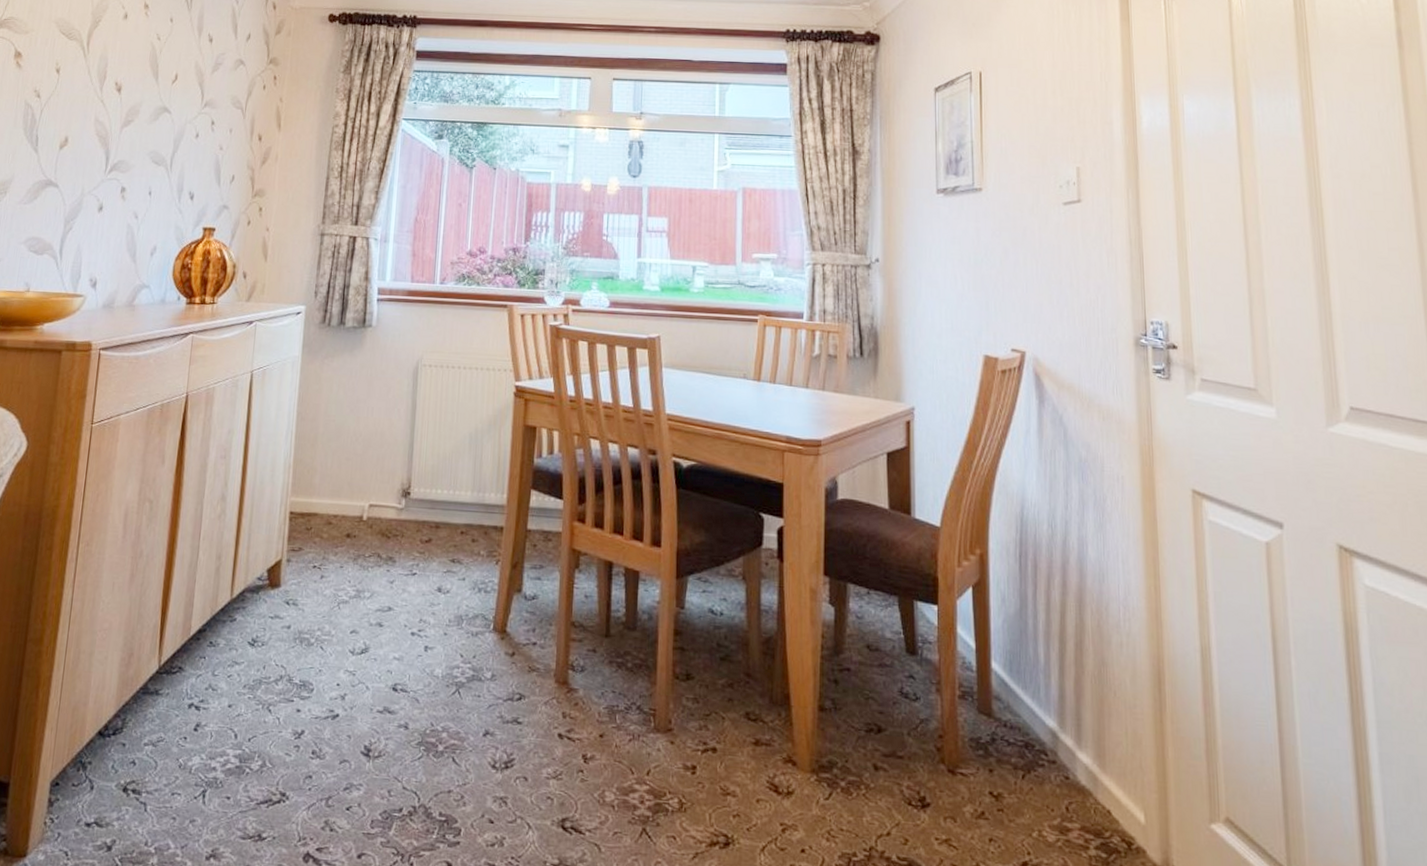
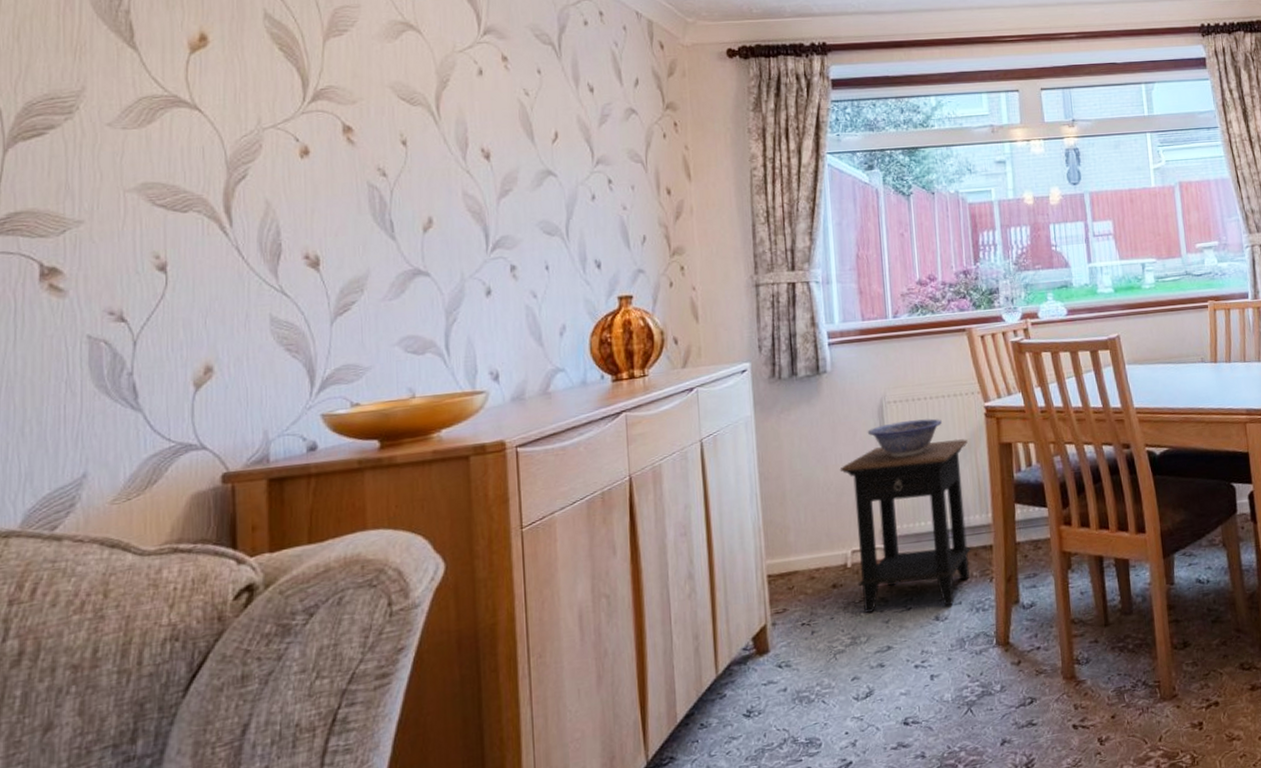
side table: none [369,408,494,580] -> present [839,438,971,613]
decorative bowl: none [400,385,472,423] -> present [867,418,942,458]

